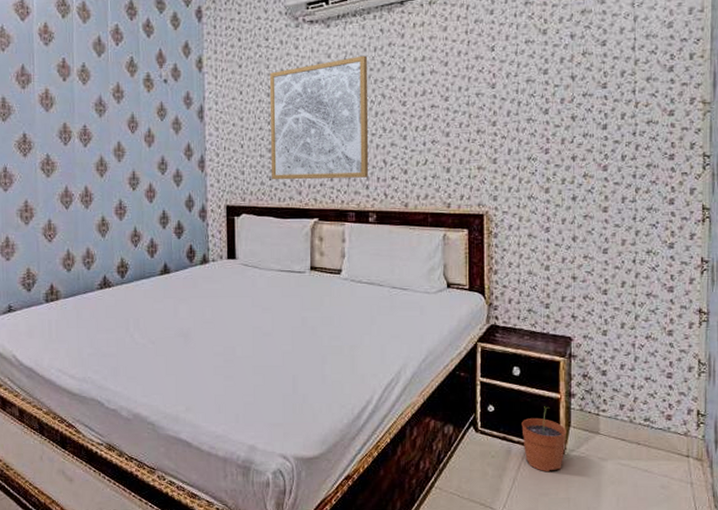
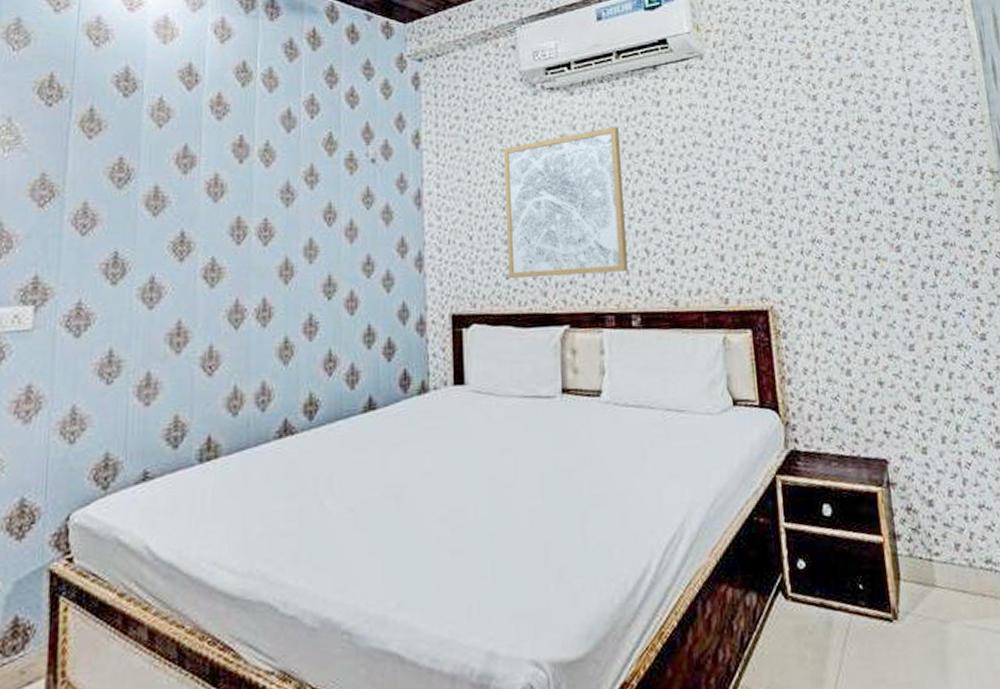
plant pot: present [521,406,566,472] -> none [841,555,898,648]

